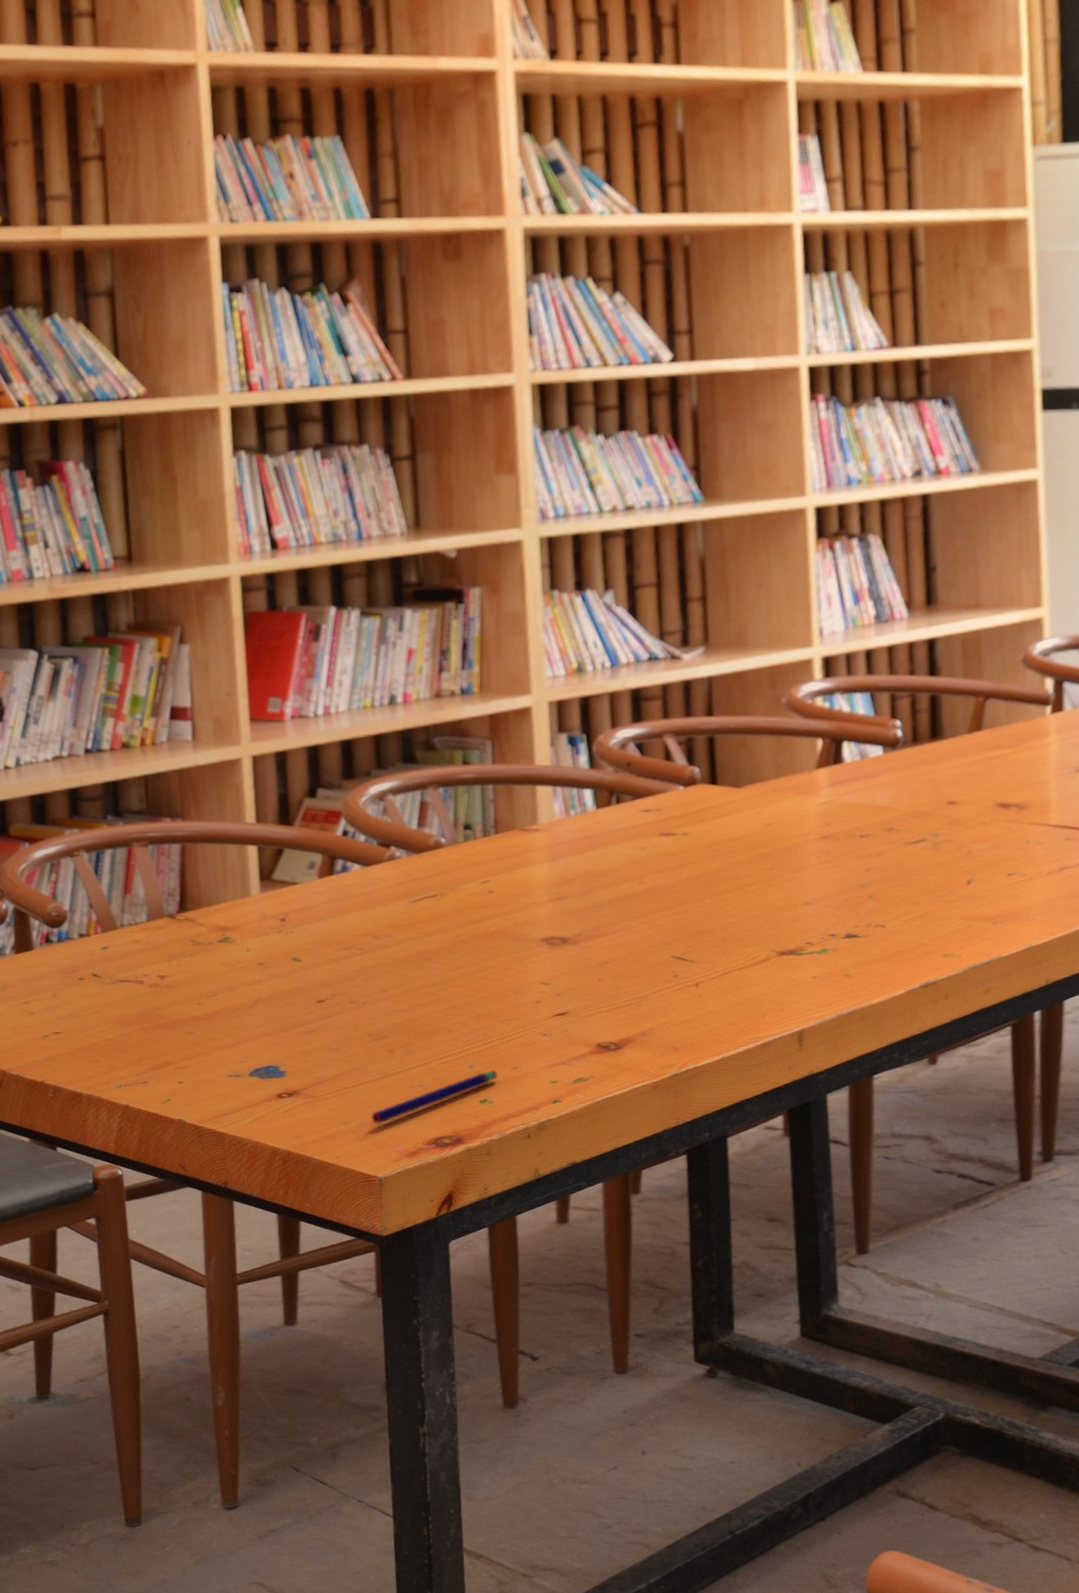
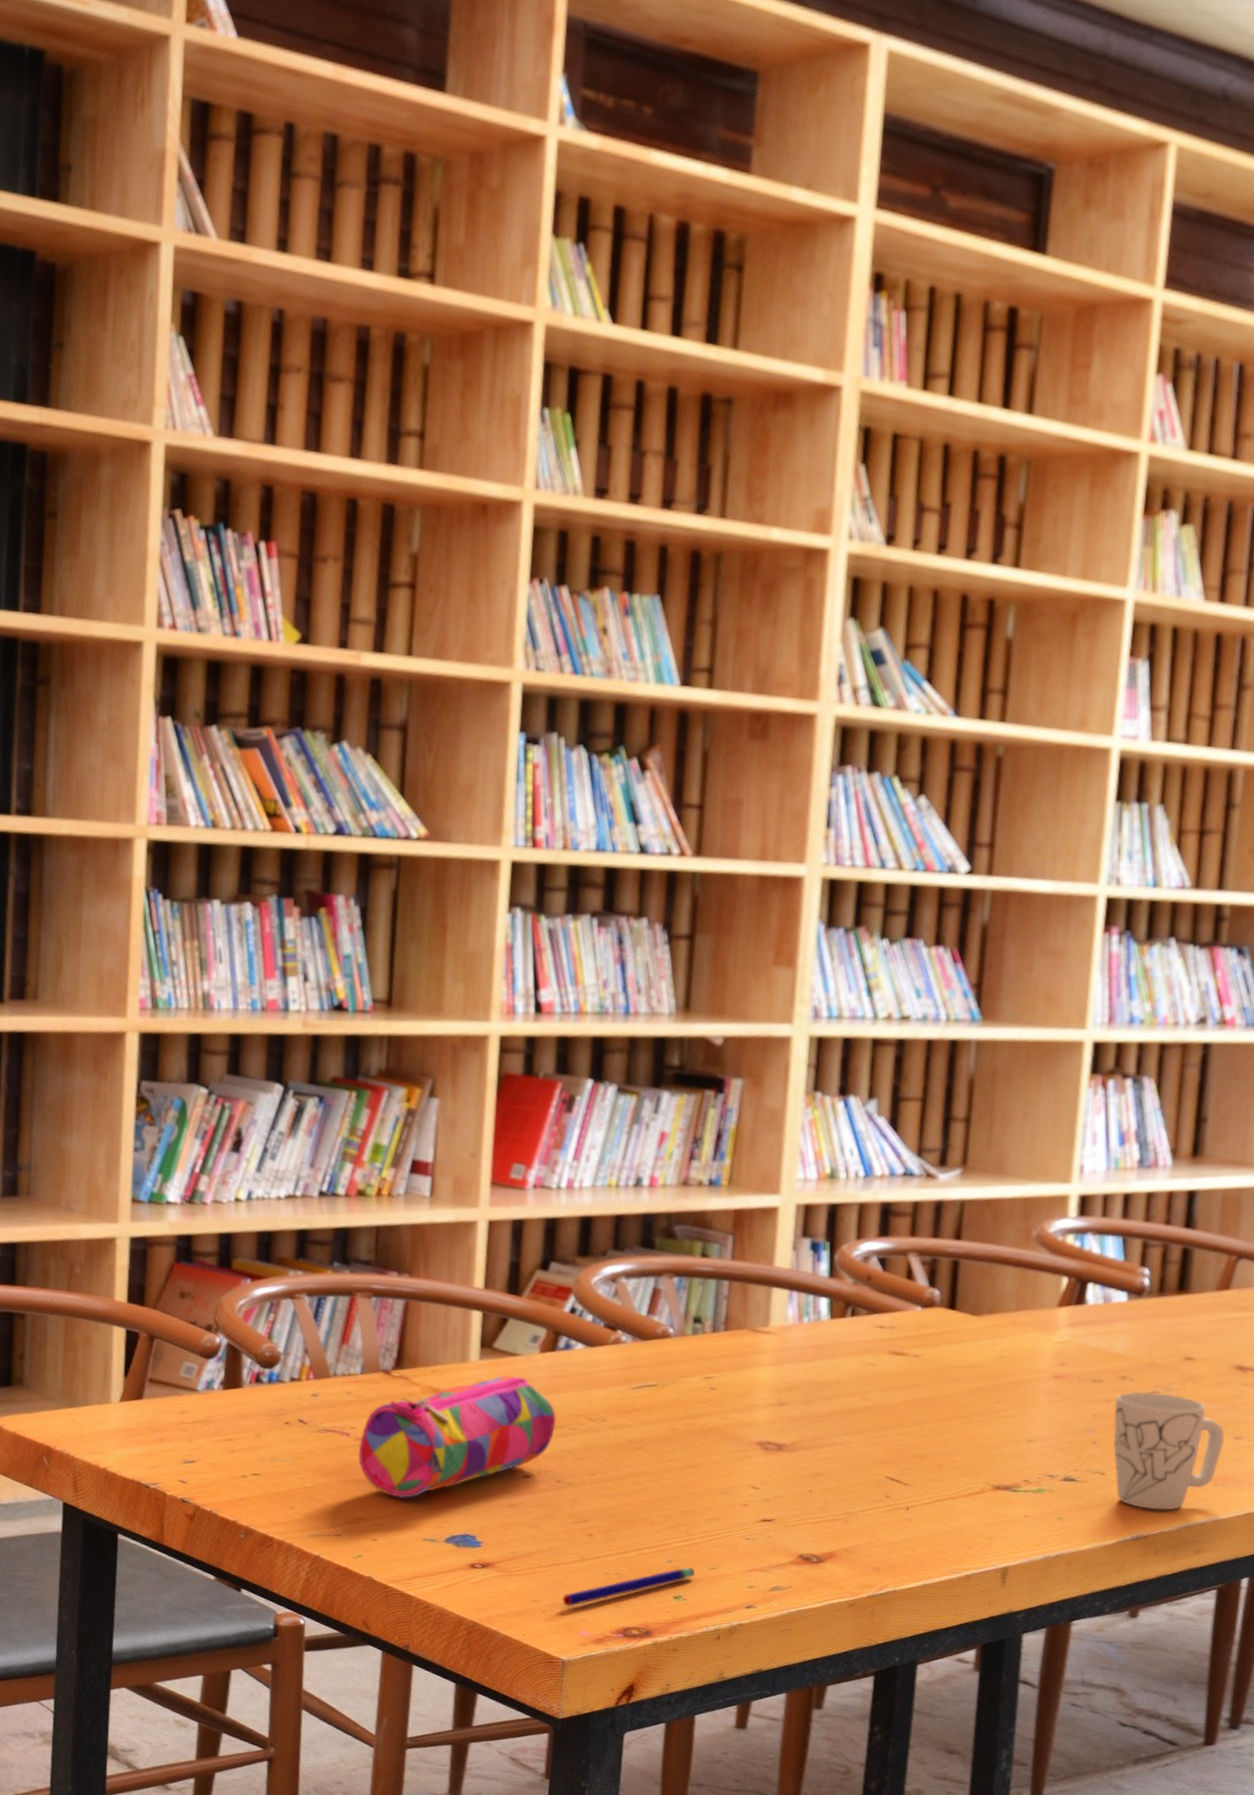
pencil case: none [153,904,343,1039] -> present [358,1375,557,1499]
mug: none [885,839,997,956] -> present [1113,1391,1224,1510]

